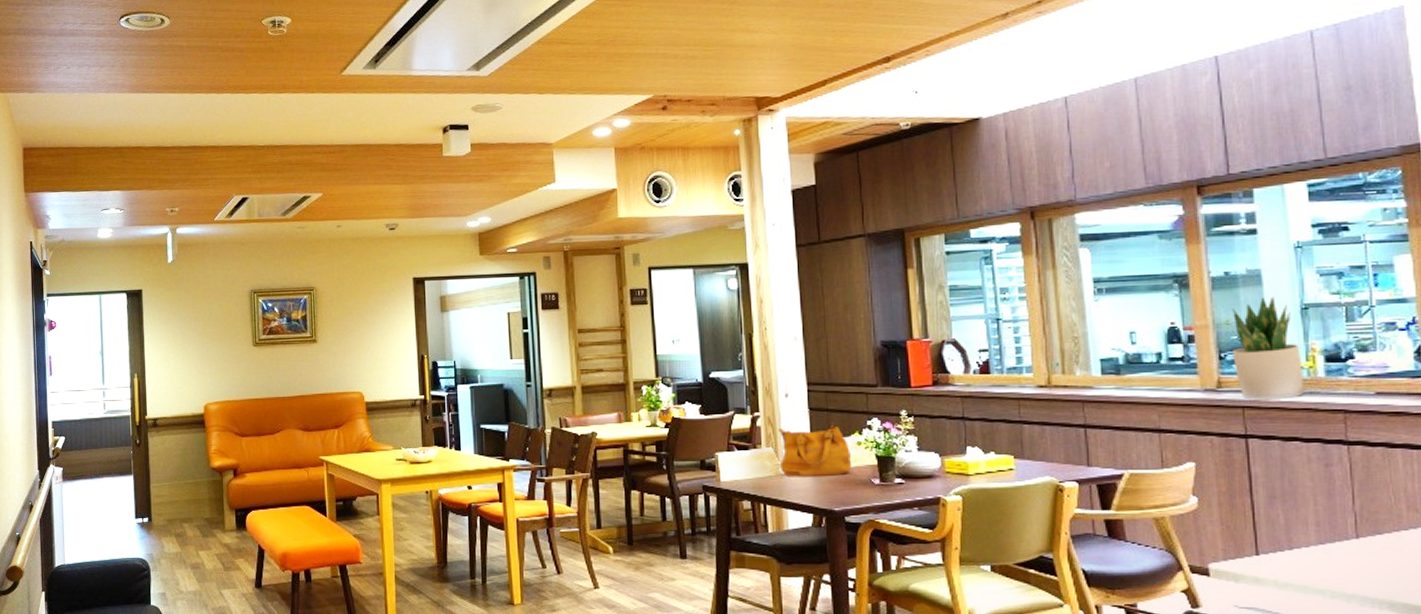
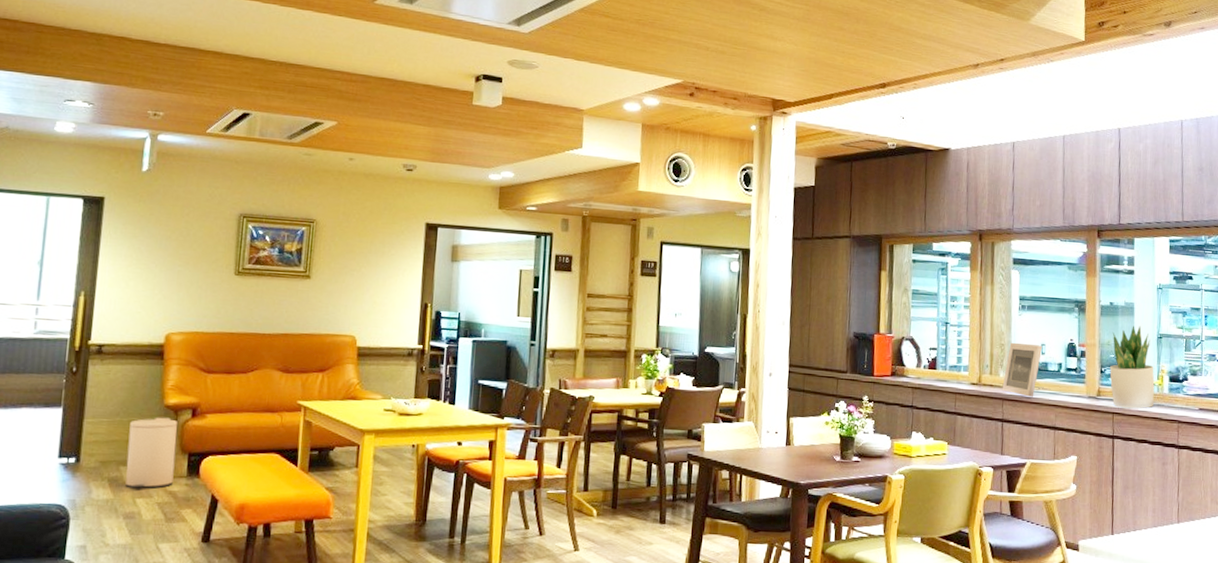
pedal bin: none [186,478,226,543] -> present [125,417,178,489]
handbag: present [778,422,852,477] -> none [757,402,819,452]
picture frame: none [1080,333,1131,396] -> present [1002,342,1042,397]

